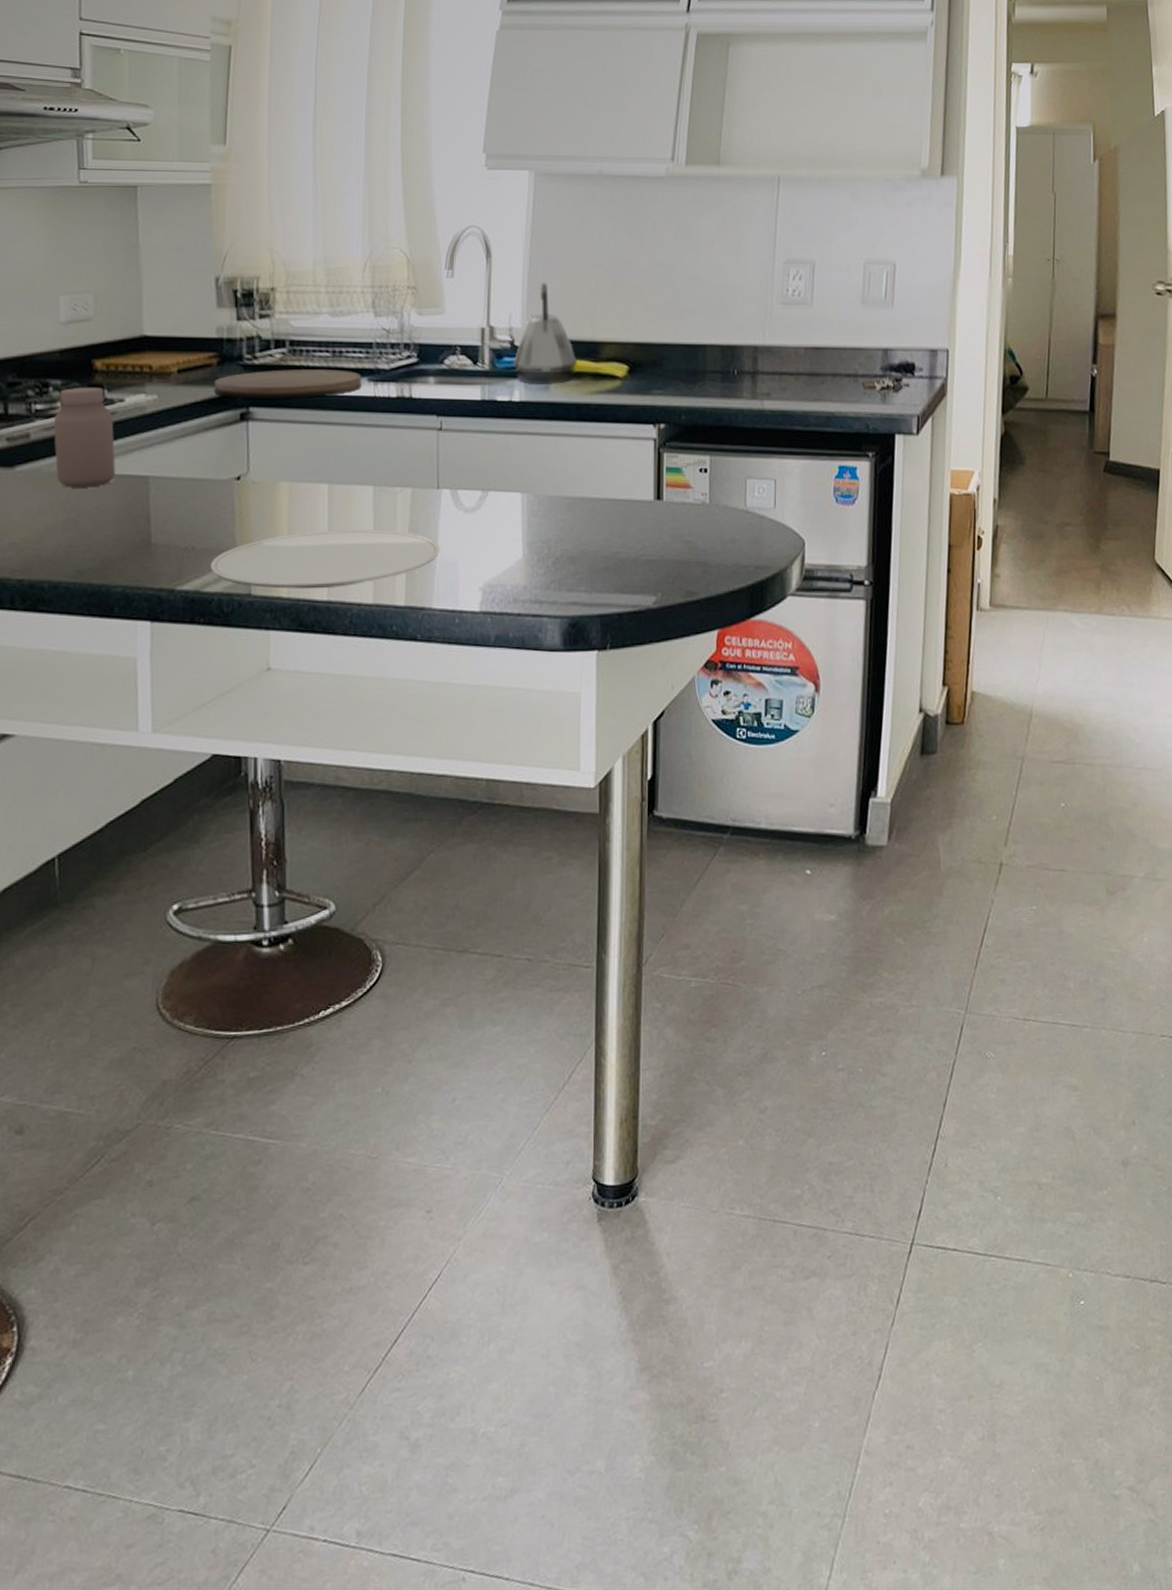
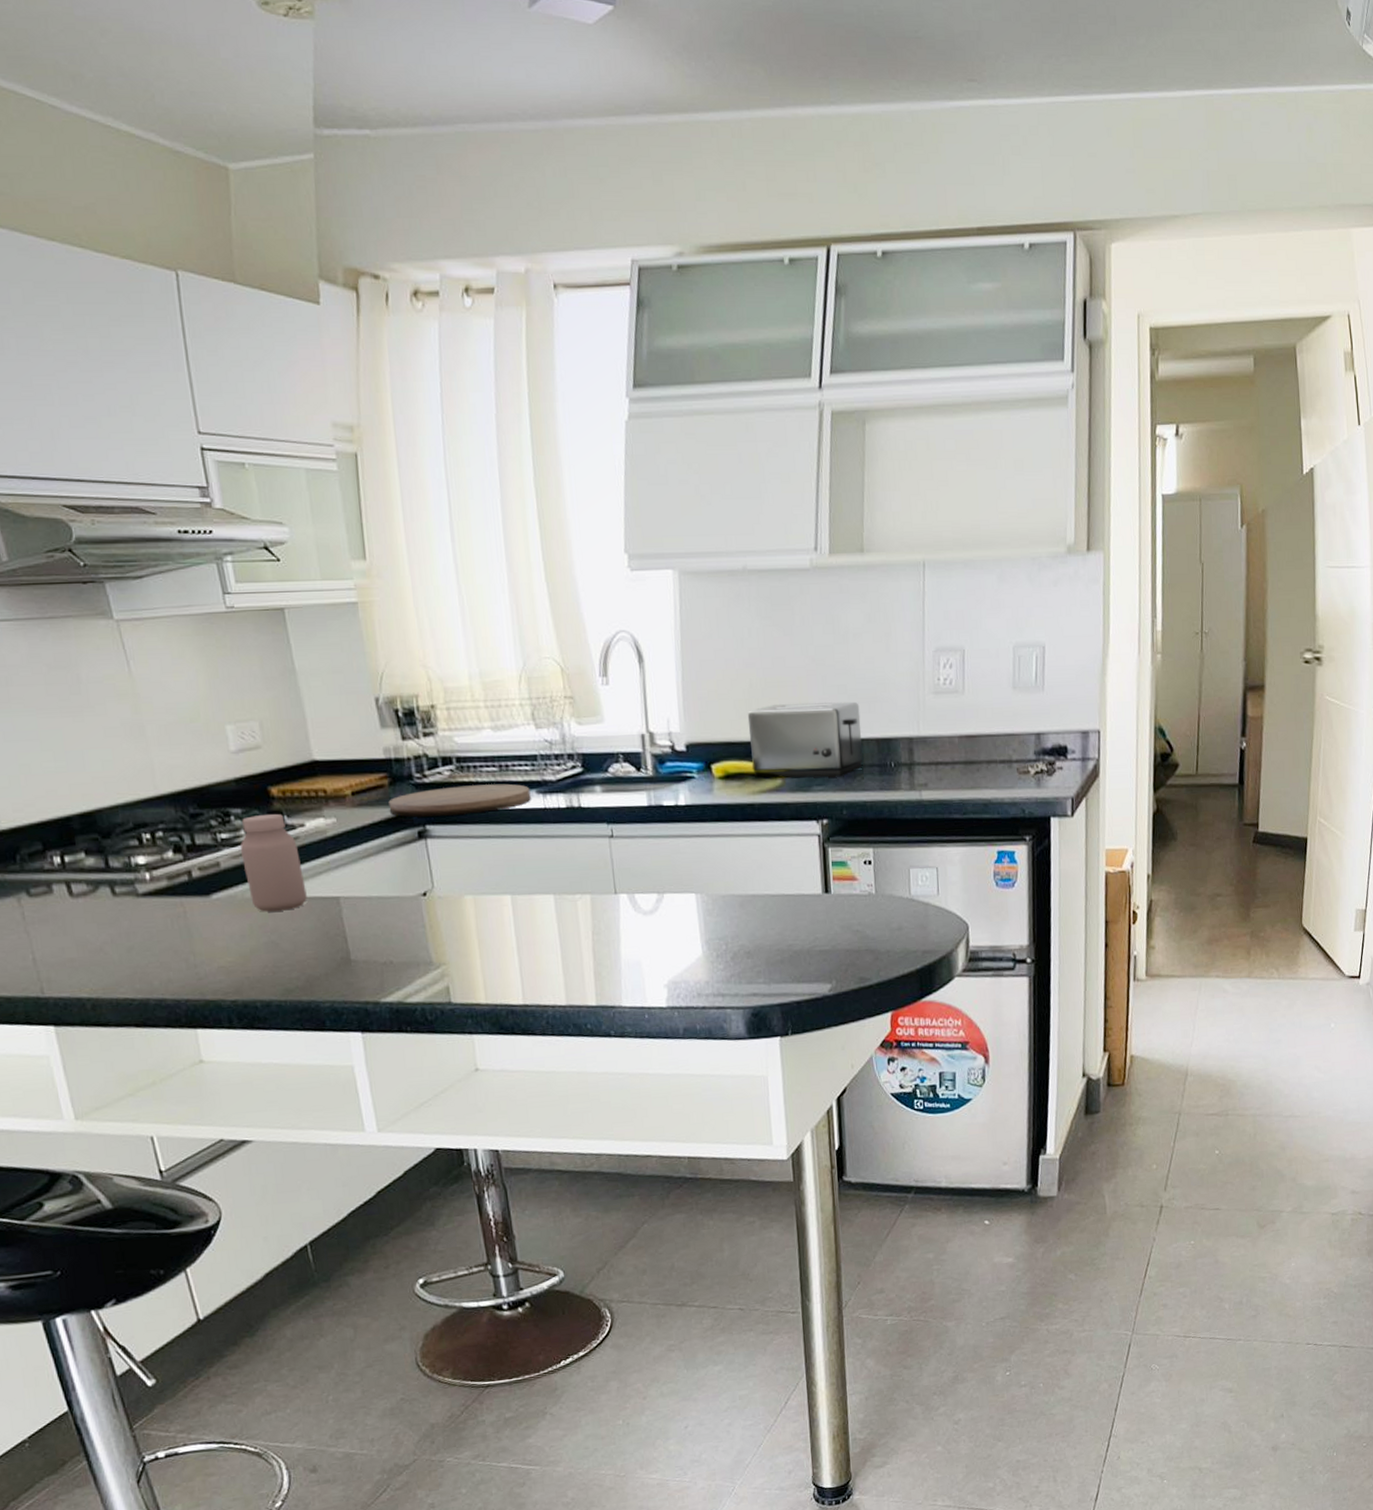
plate: present [210,529,440,589] -> none [409,935,624,996]
kettle: present [513,282,577,384] -> none [675,684,738,787]
toaster: none [591,306,706,382] -> present [747,701,863,779]

